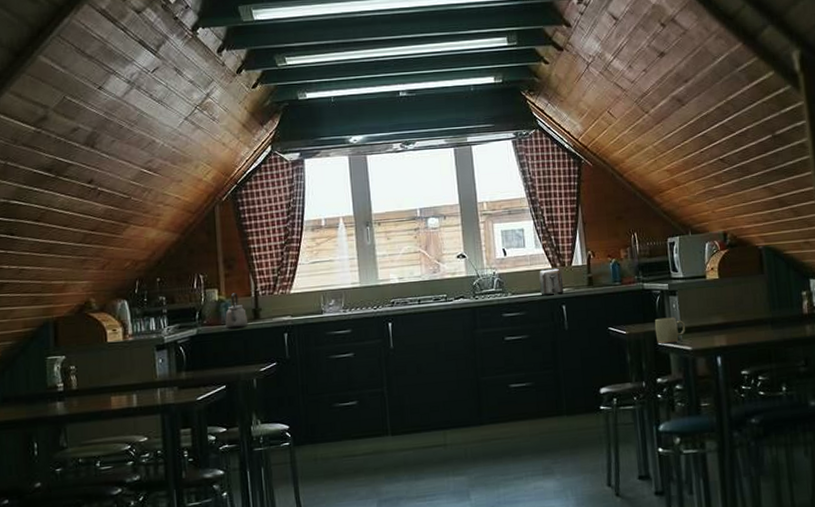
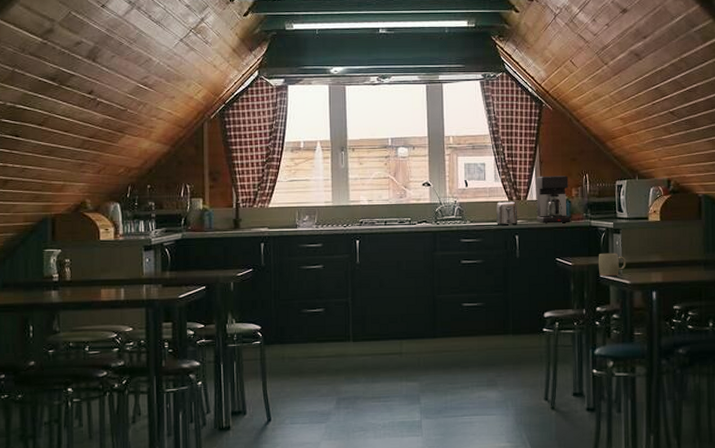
kettle: present [225,293,249,331] -> none [208,203,229,237]
coffee maker: none [580,236,622,291] -> present [536,176,571,224]

